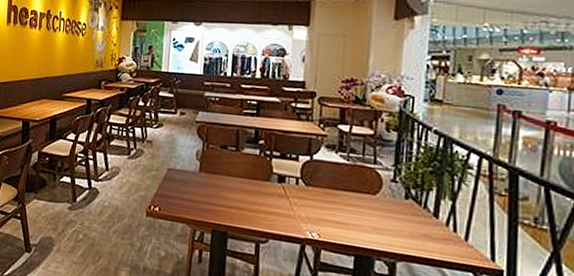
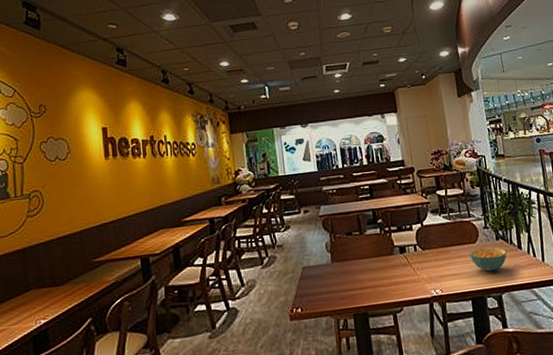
cereal bowl: none [364,200,416,233] -> present [469,246,507,272]

